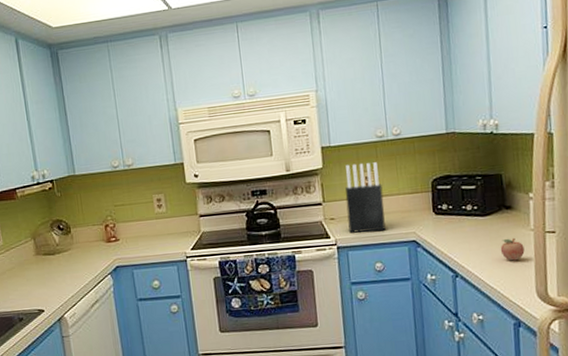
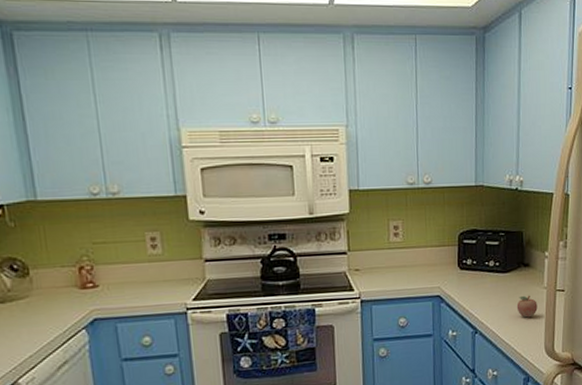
knife block: present [345,162,386,233] -> none [372,211,411,286]

